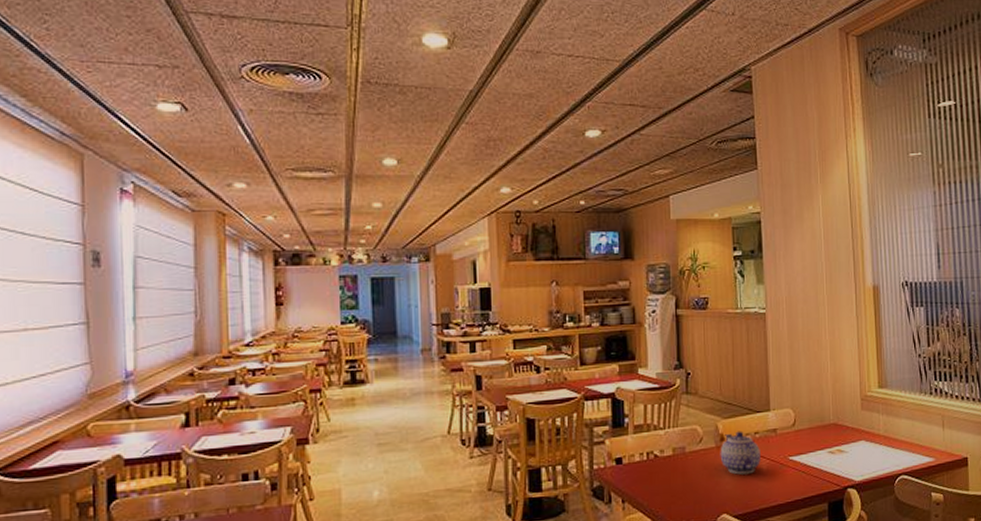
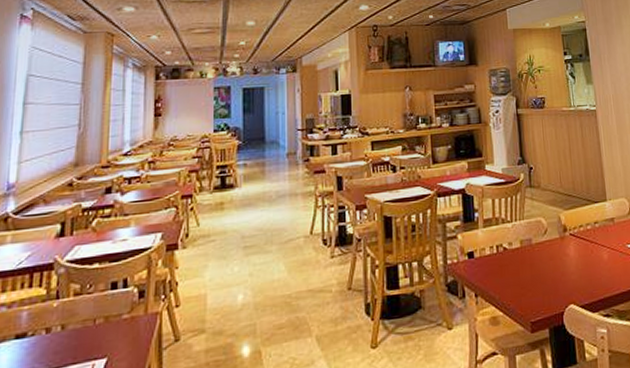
teapot: present [720,431,761,475] -> none [564,221,602,264]

